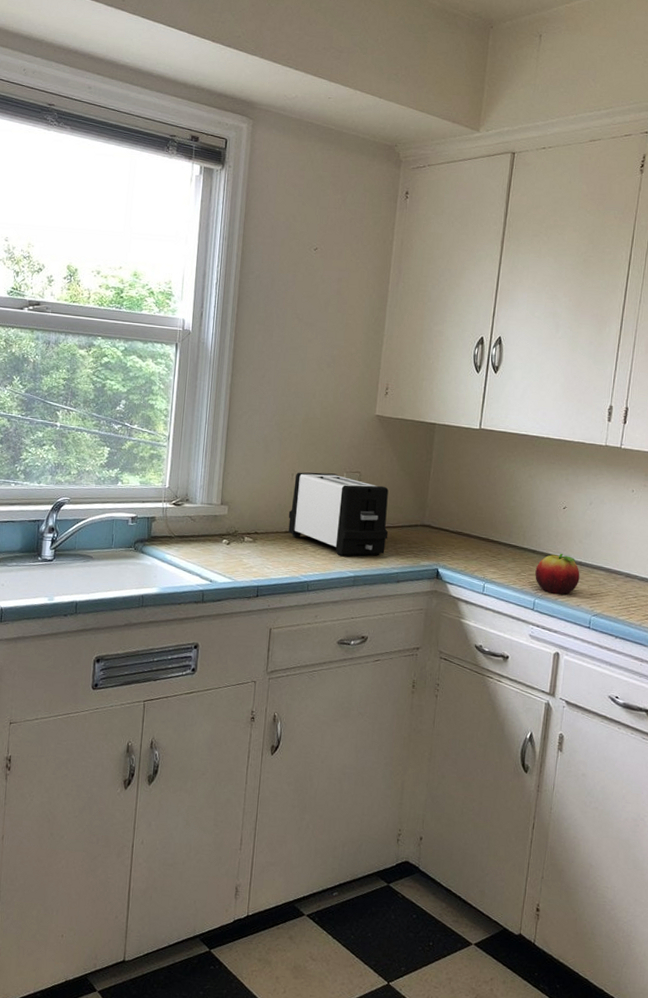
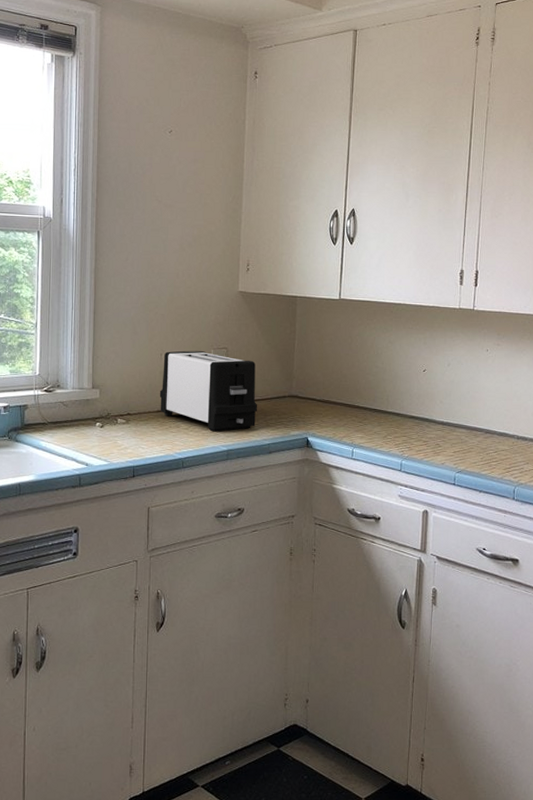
fruit: present [535,553,580,595] -> none [400,414,443,454]

